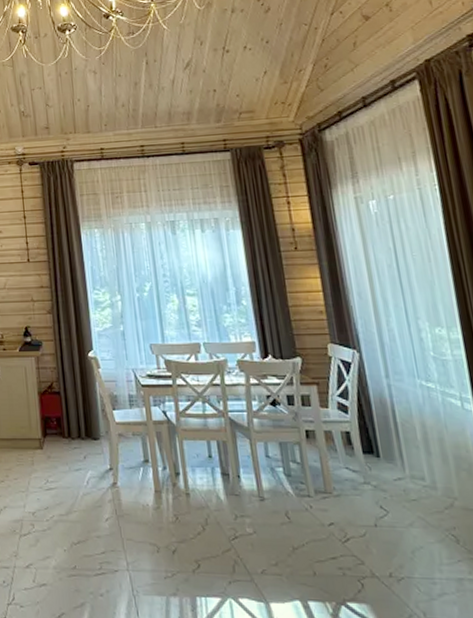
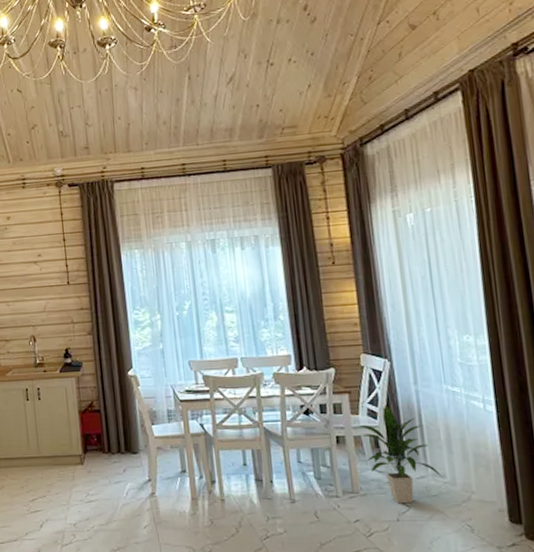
indoor plant: none [326,398,423,508] -> present [356,404,444,504]

